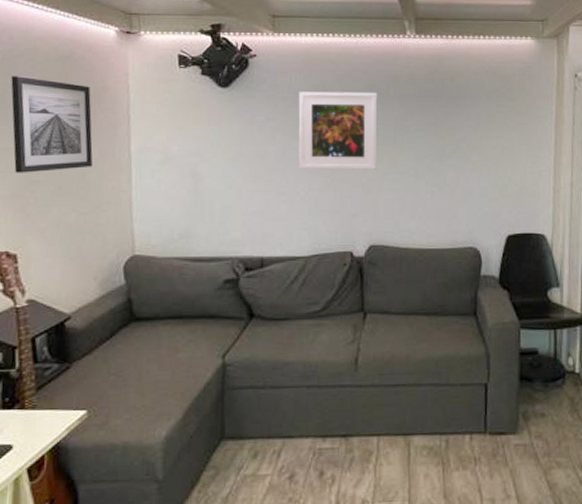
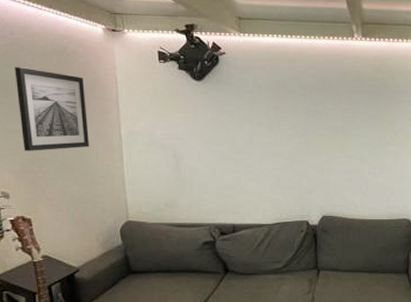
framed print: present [298,92,378,170] -> none [262,86,329,153]

